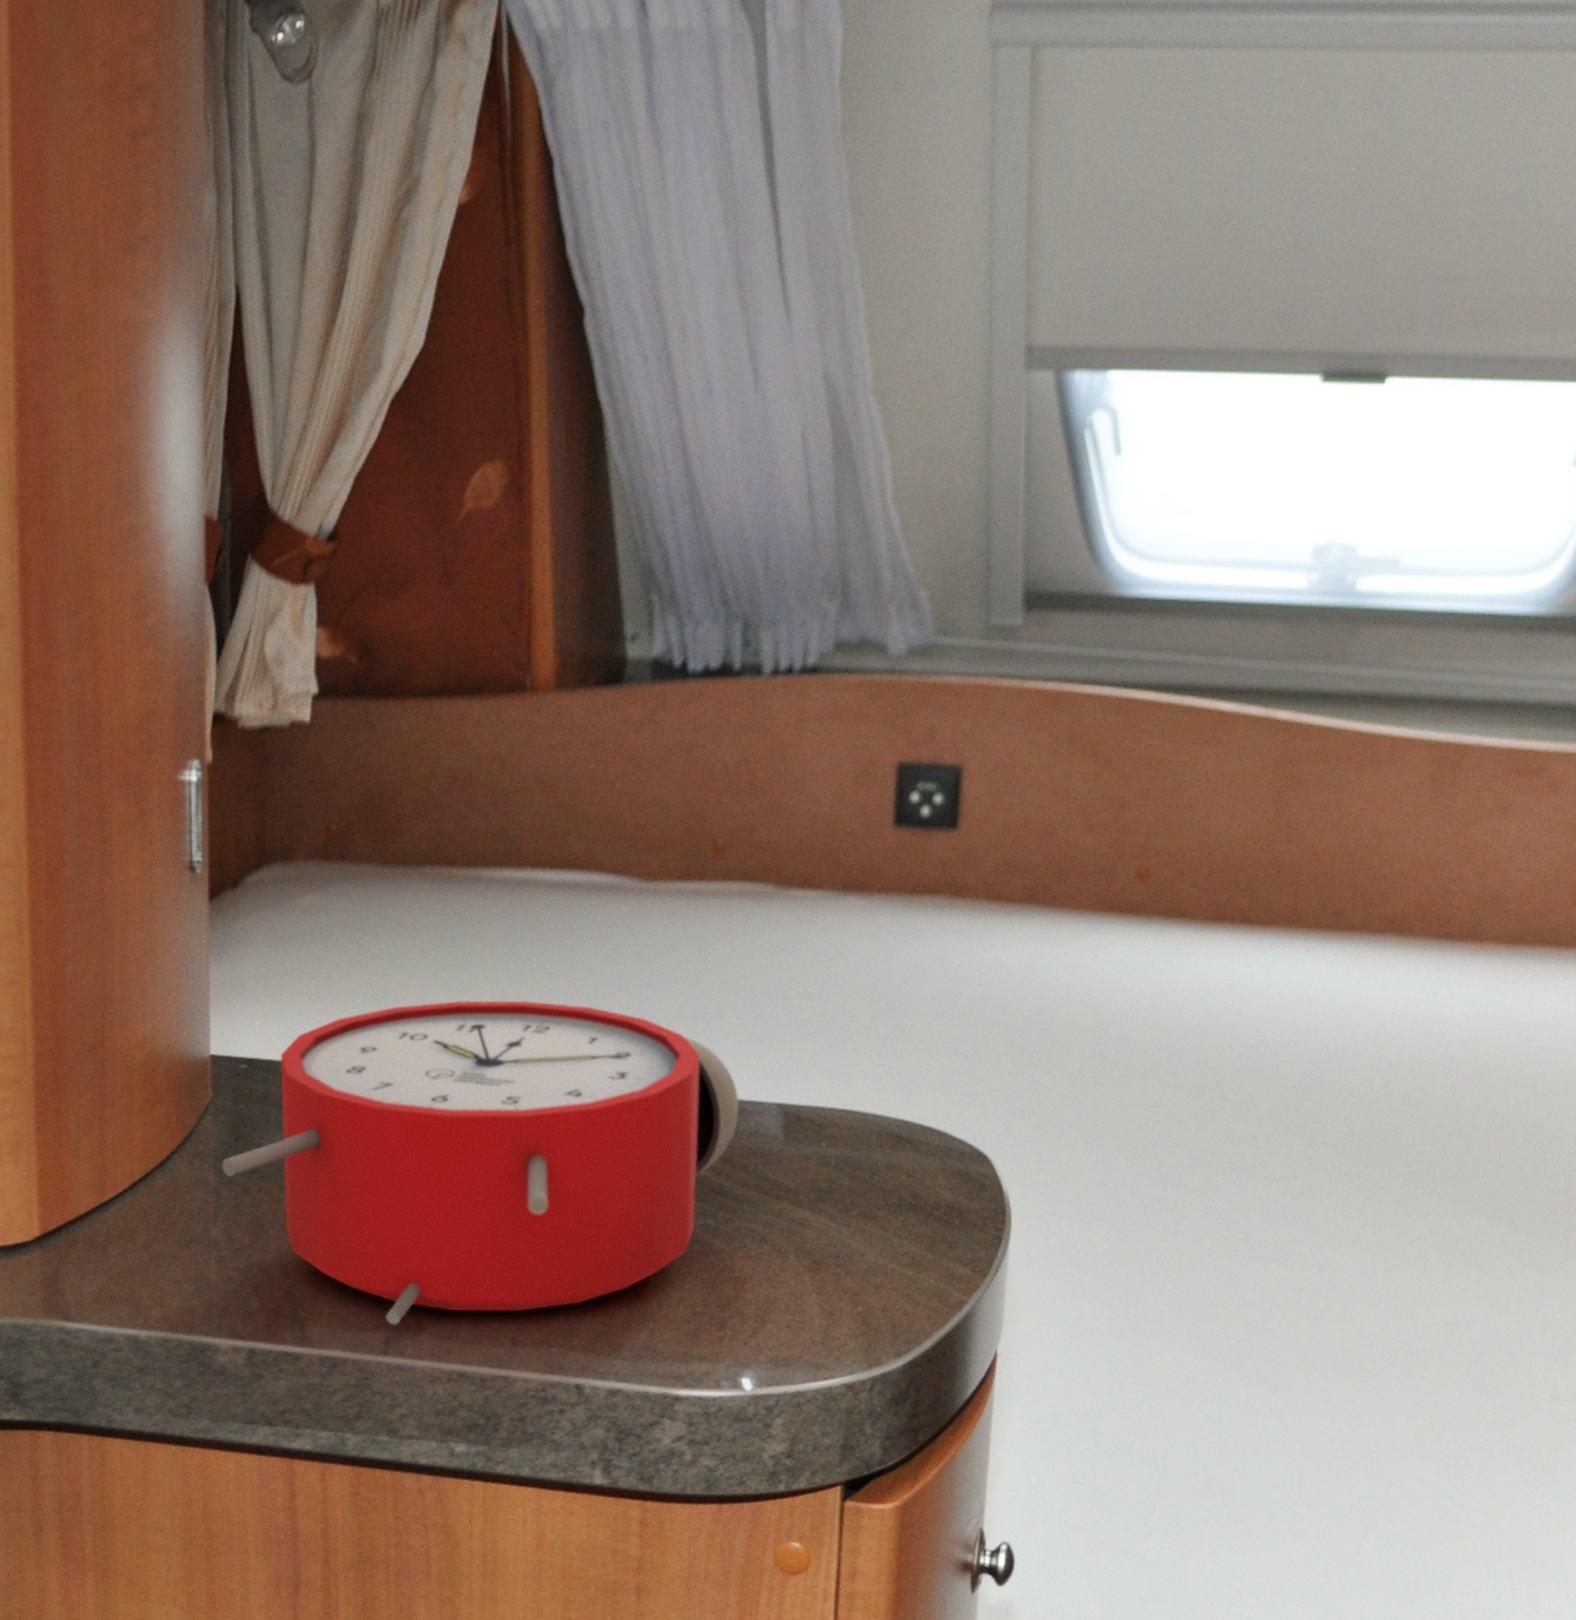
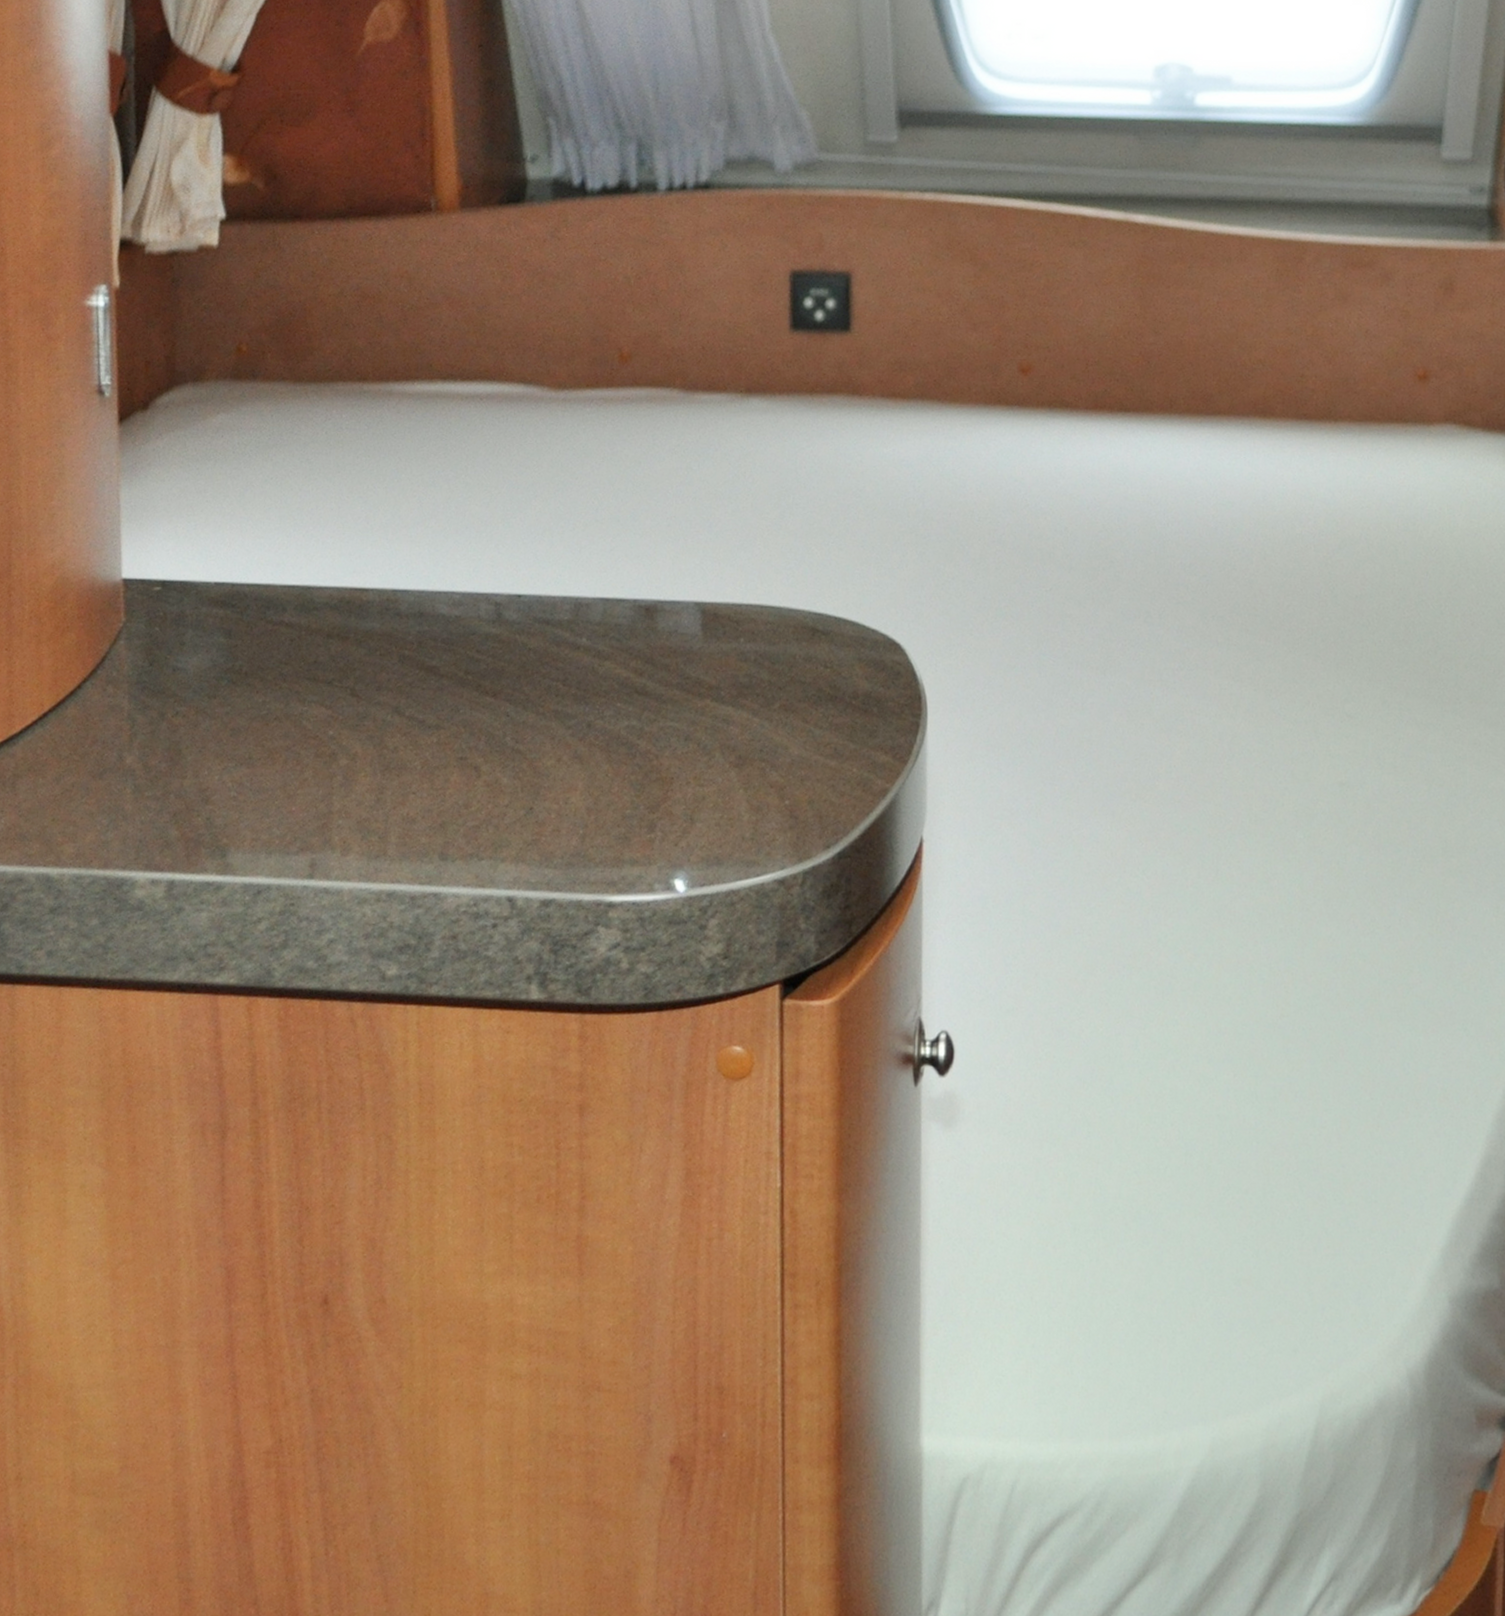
alarm clock: present [222,1000,739,1325] -> none [136,510,658,847]

